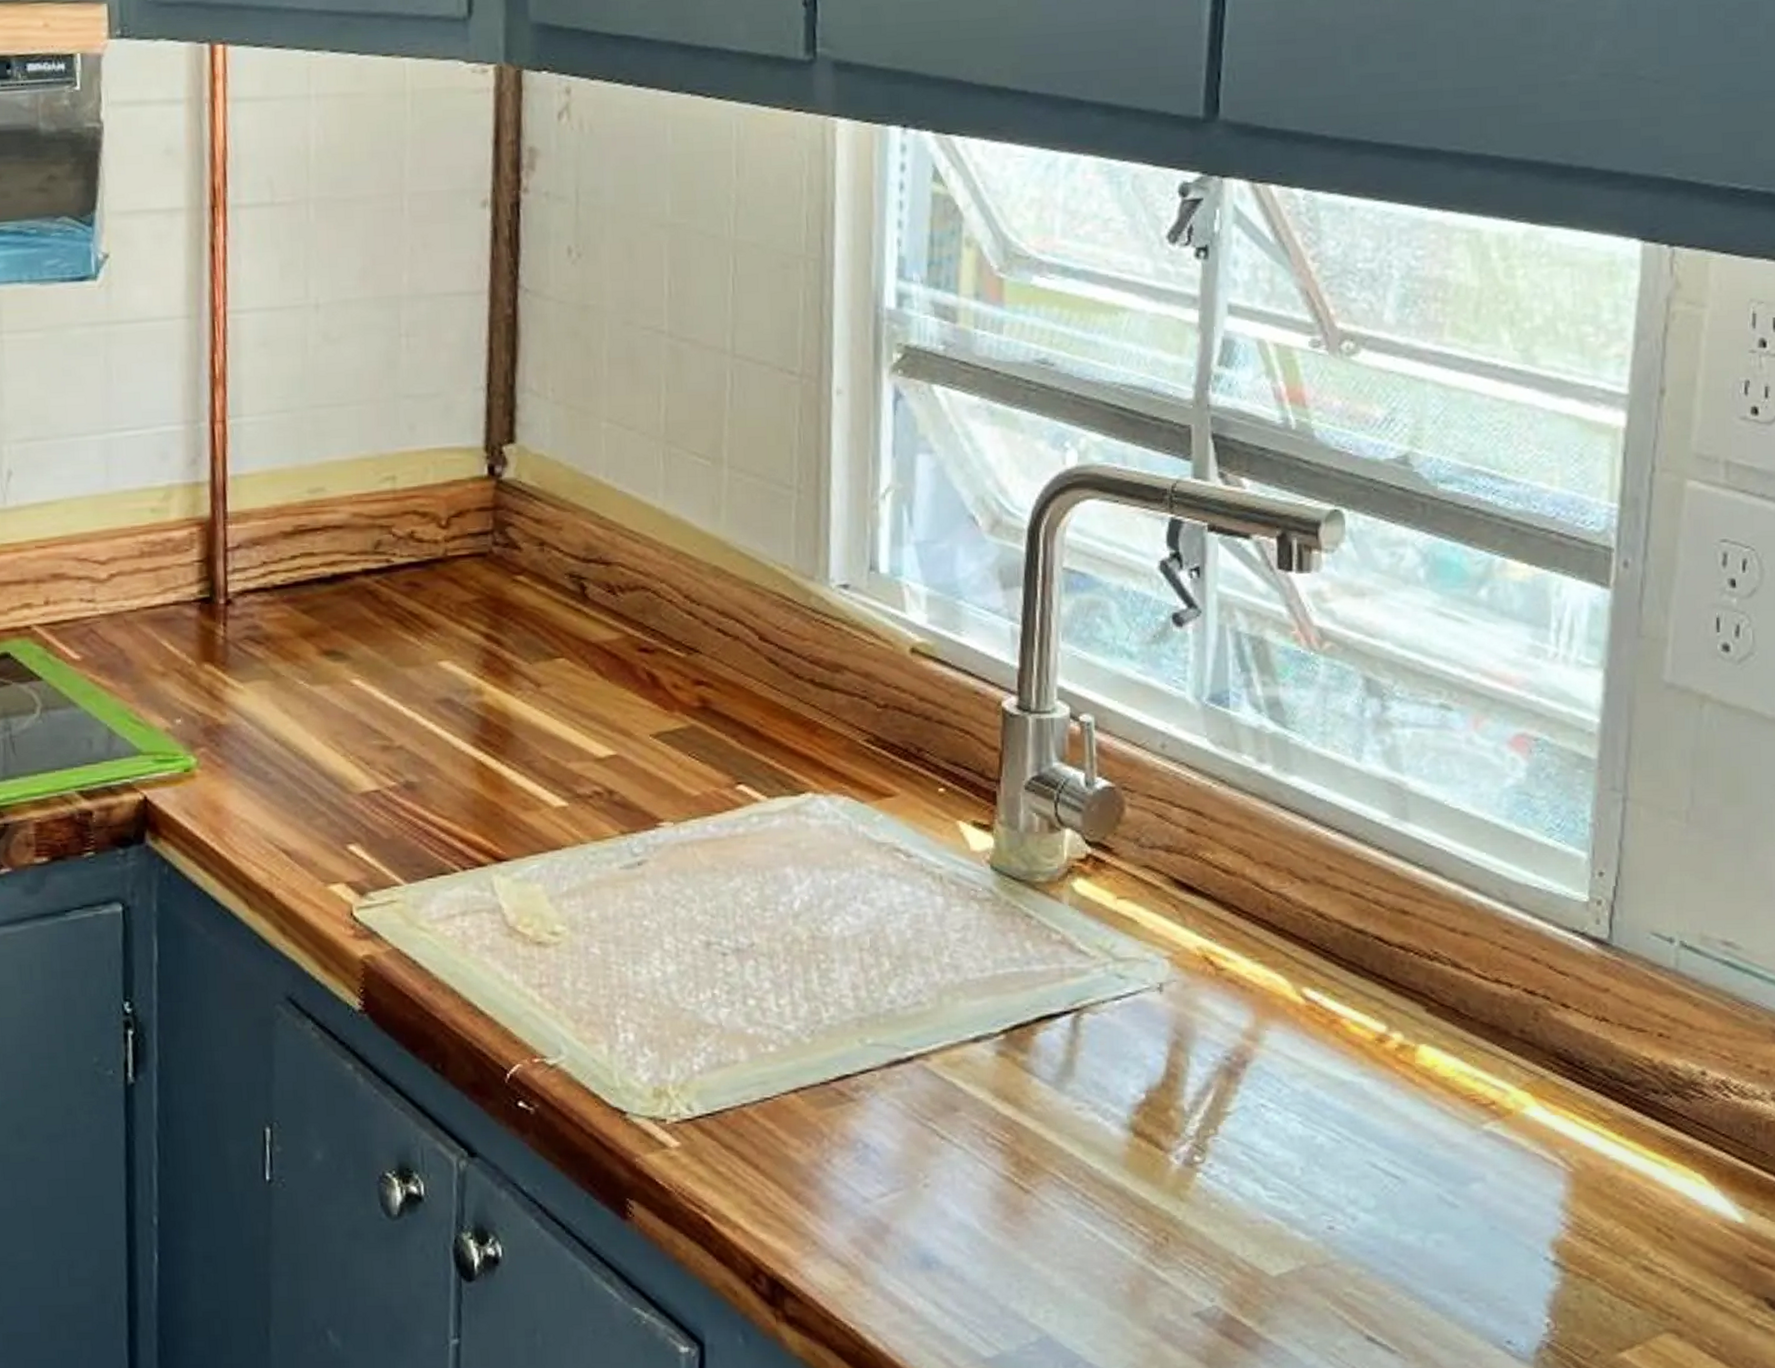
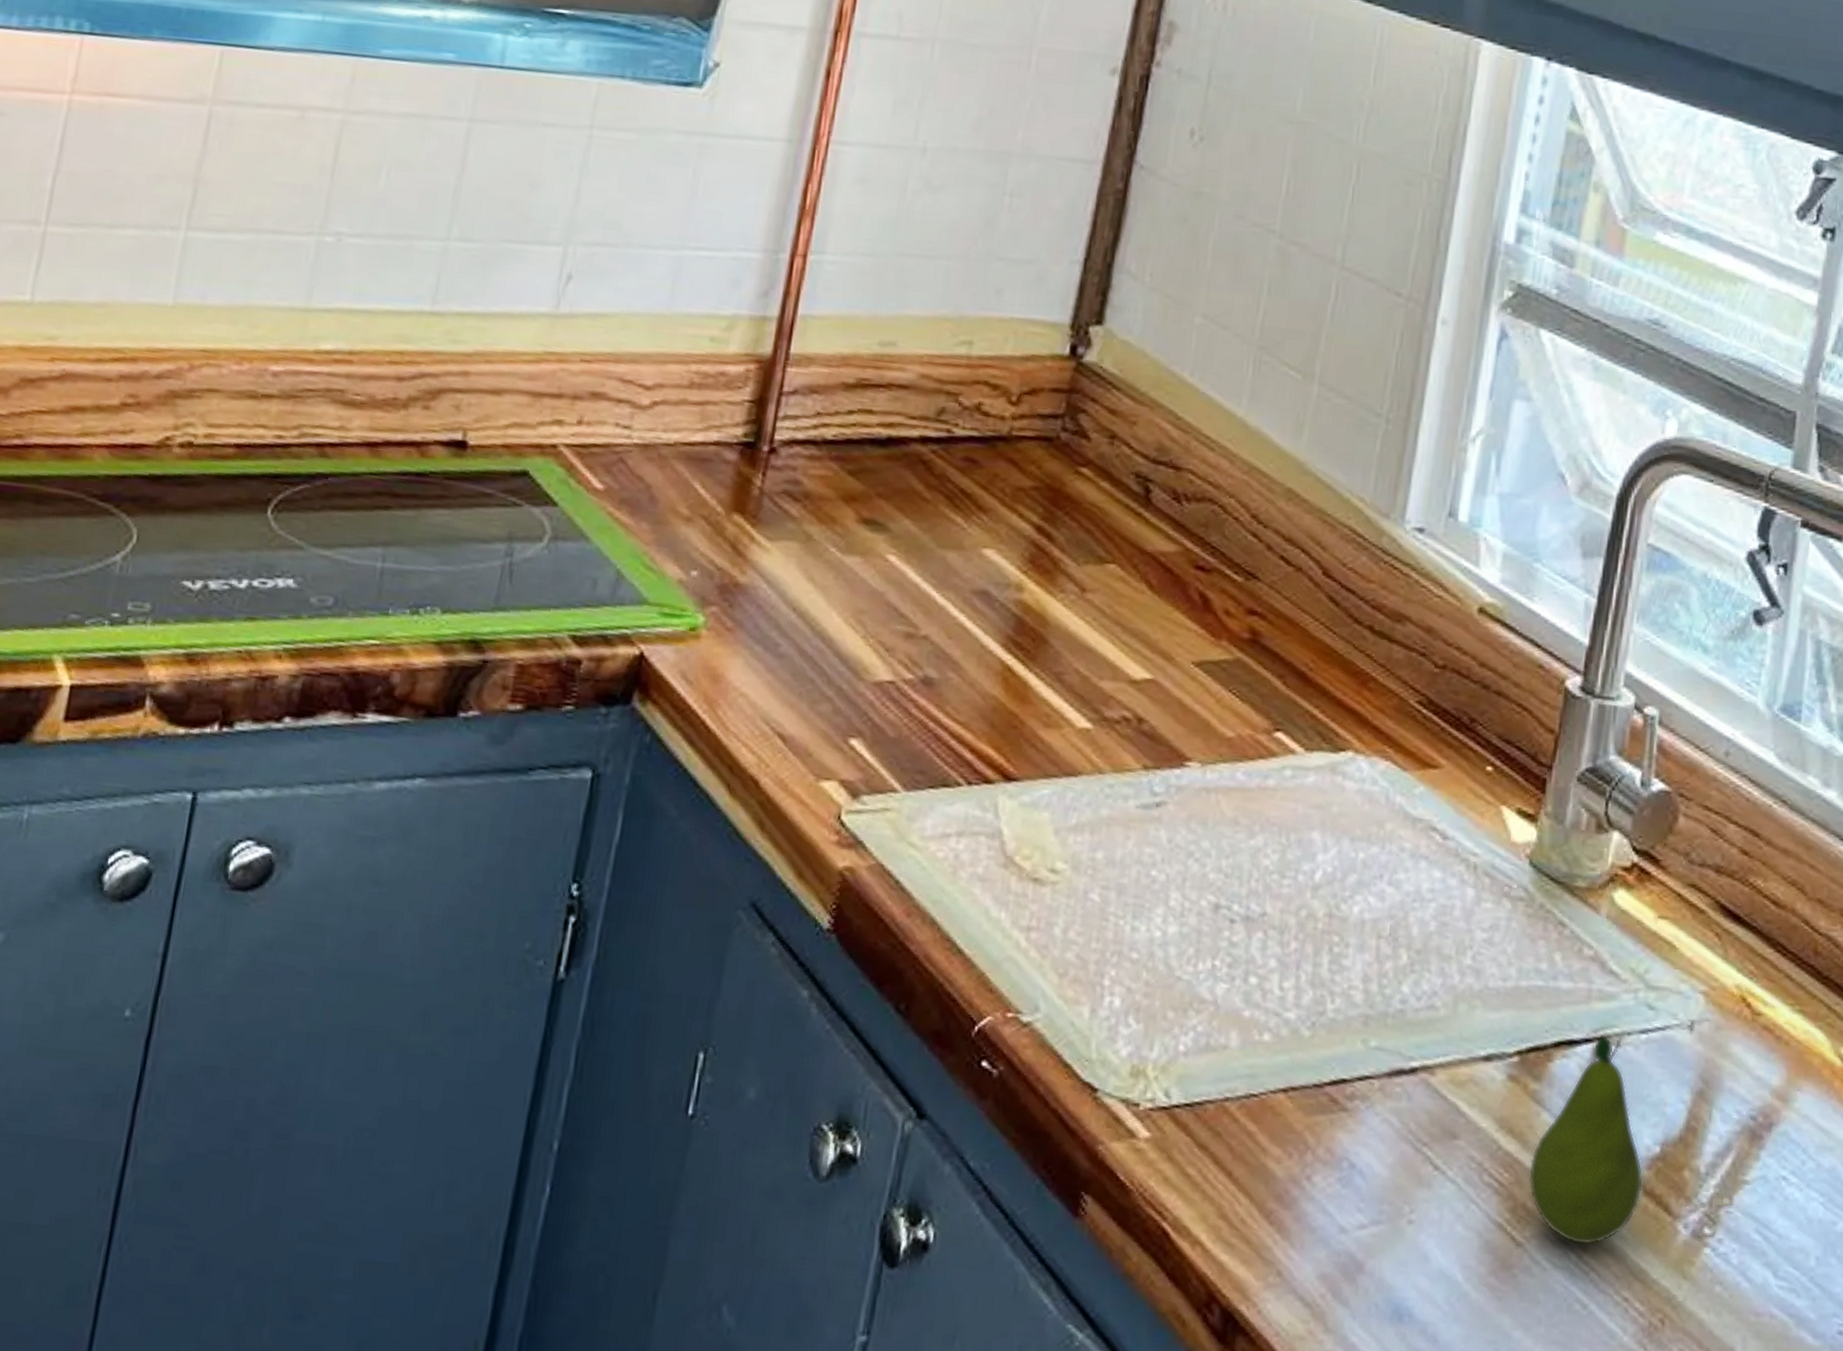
fruit: none [1026,1005,1134,1185] -> present [1527,1033,1644,1246]

